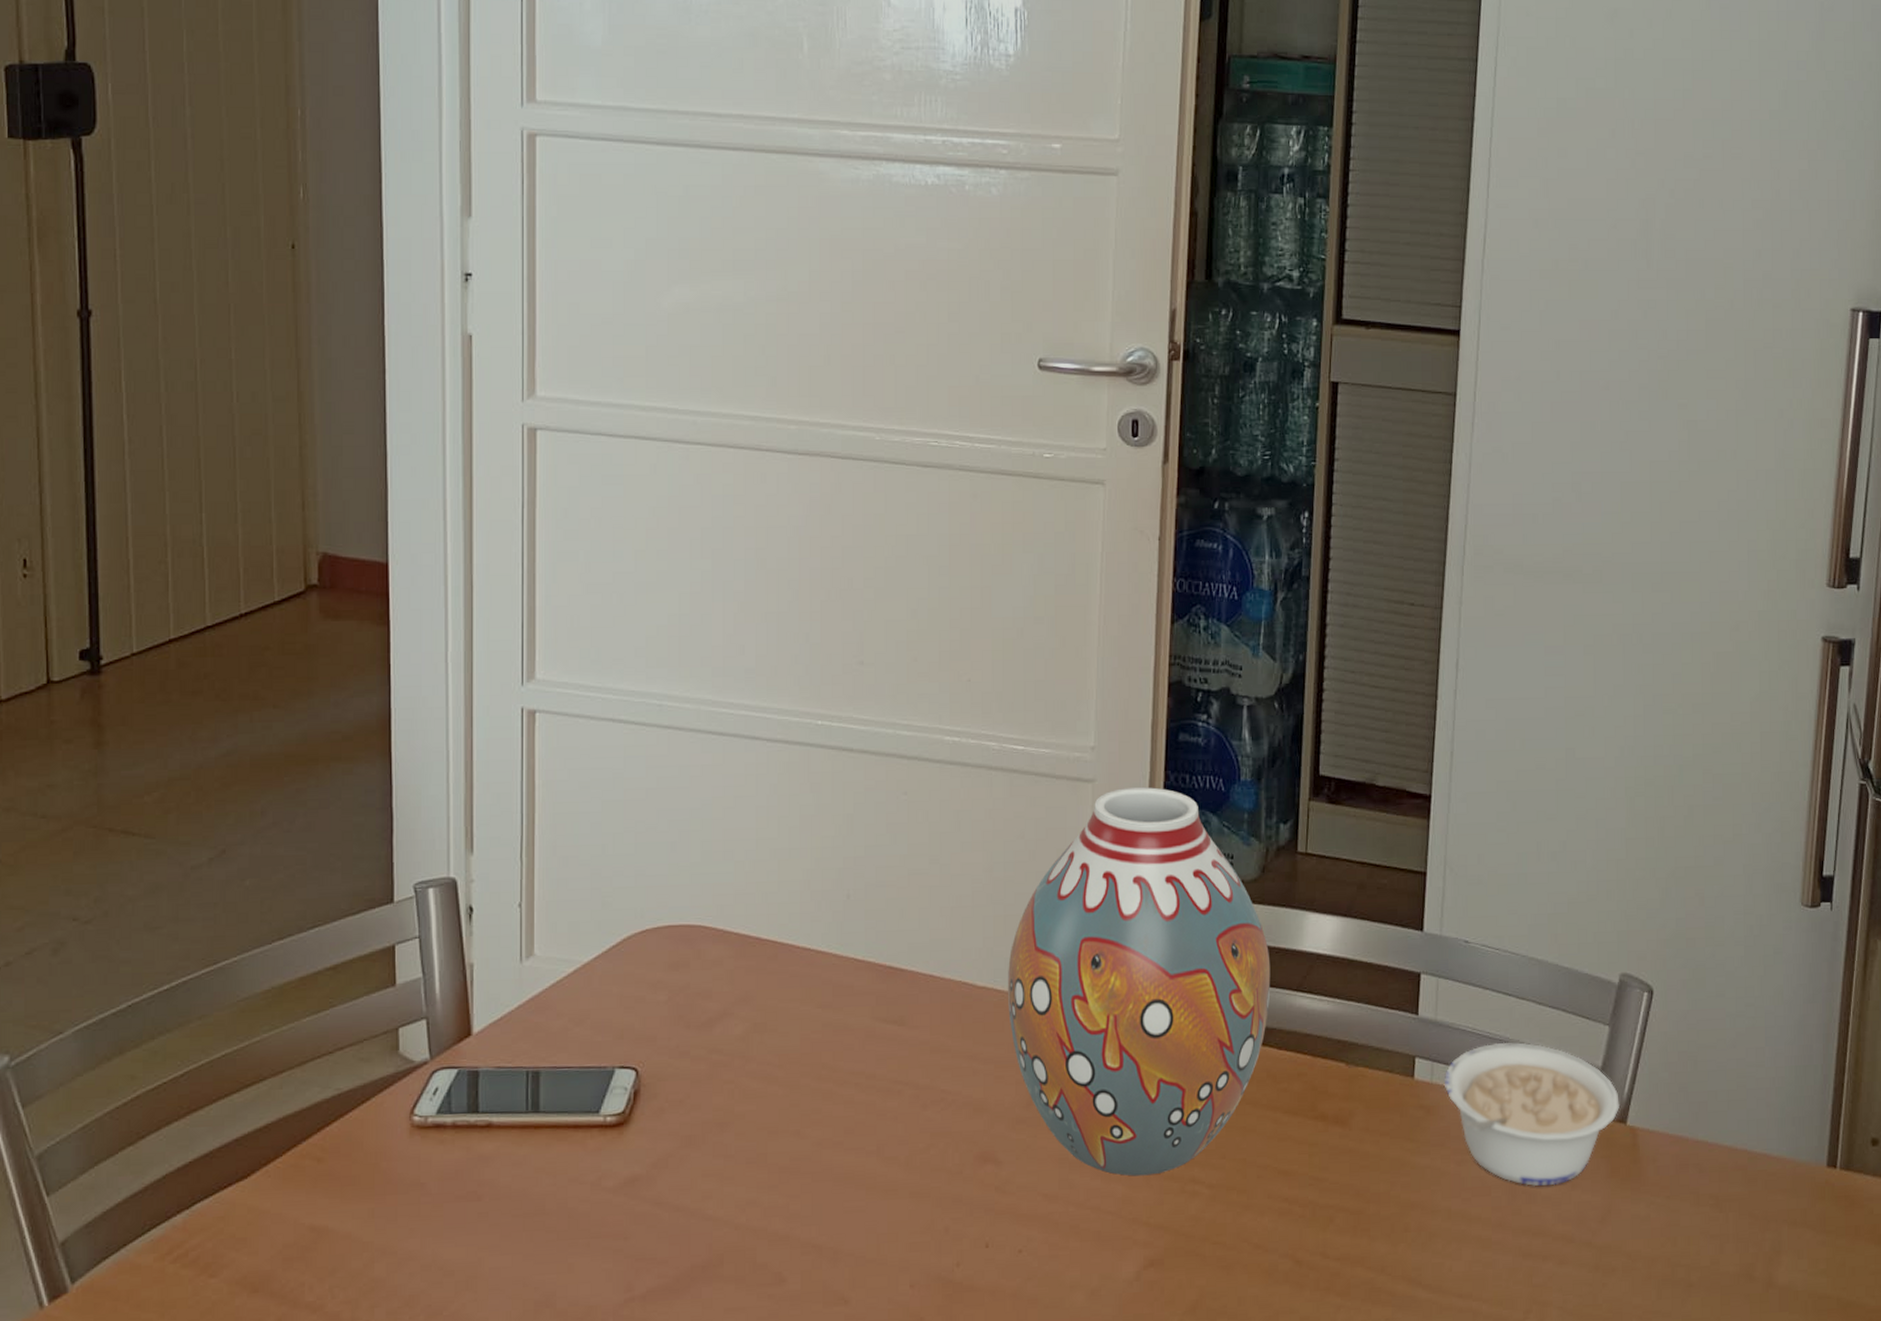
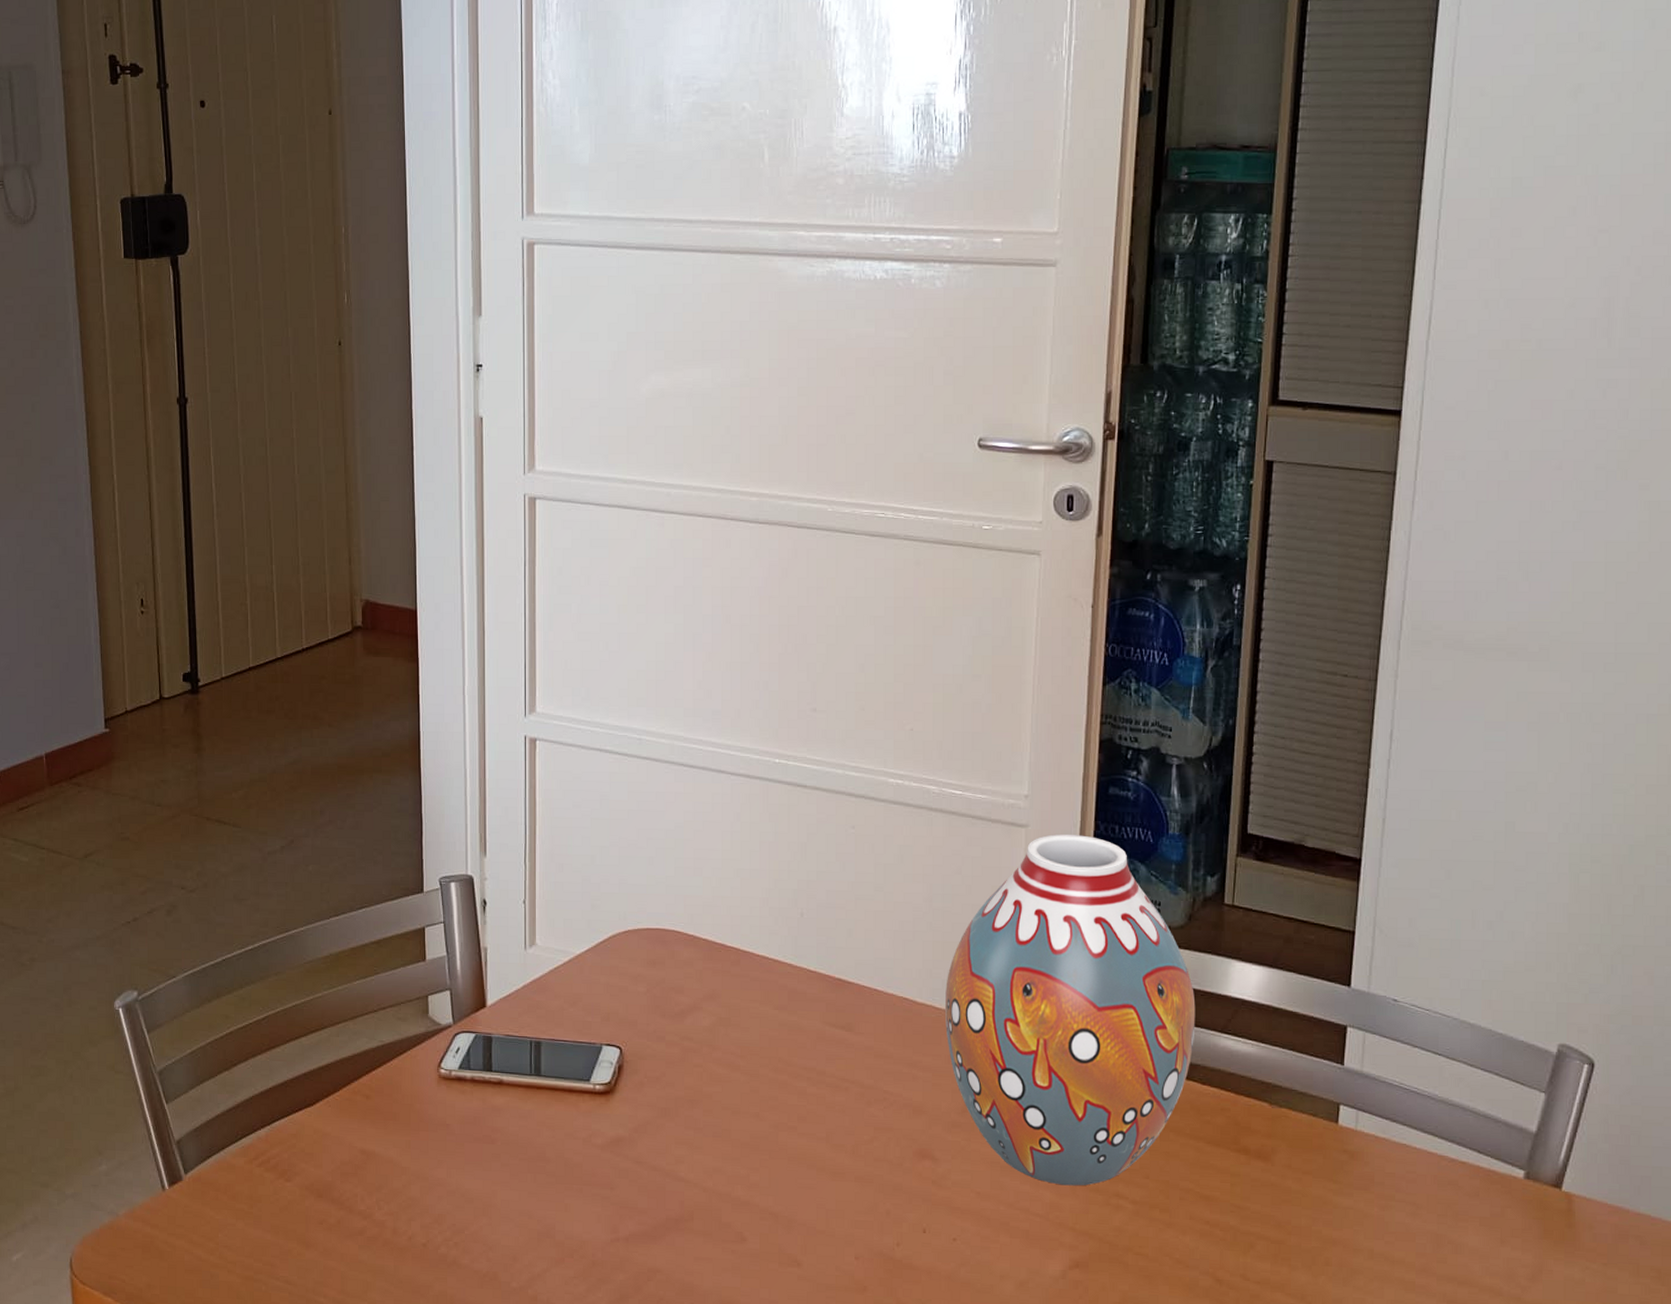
legume: present [1443,1042,1620,1186] -> none [1368,1098,1554,1240]

